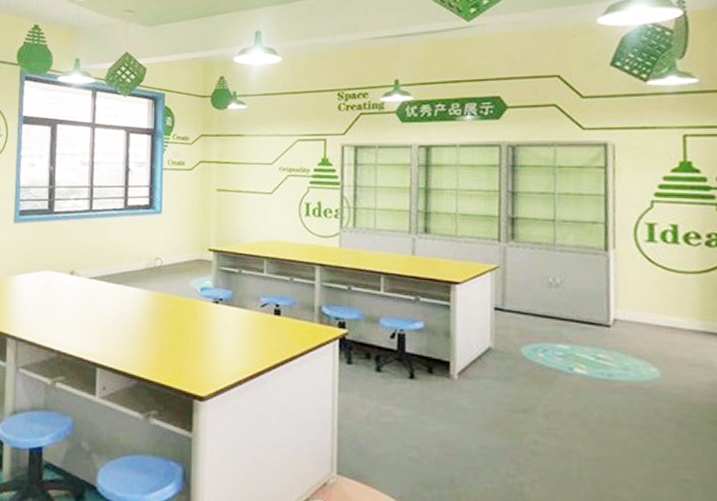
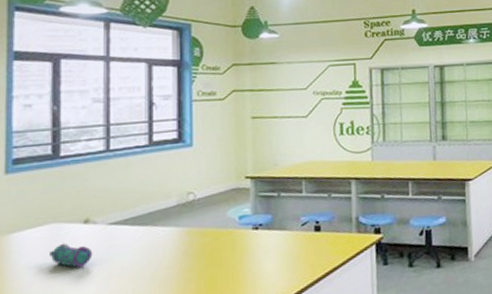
pencil case: none [44,289,76,314] -> present [50,243,93,268]

